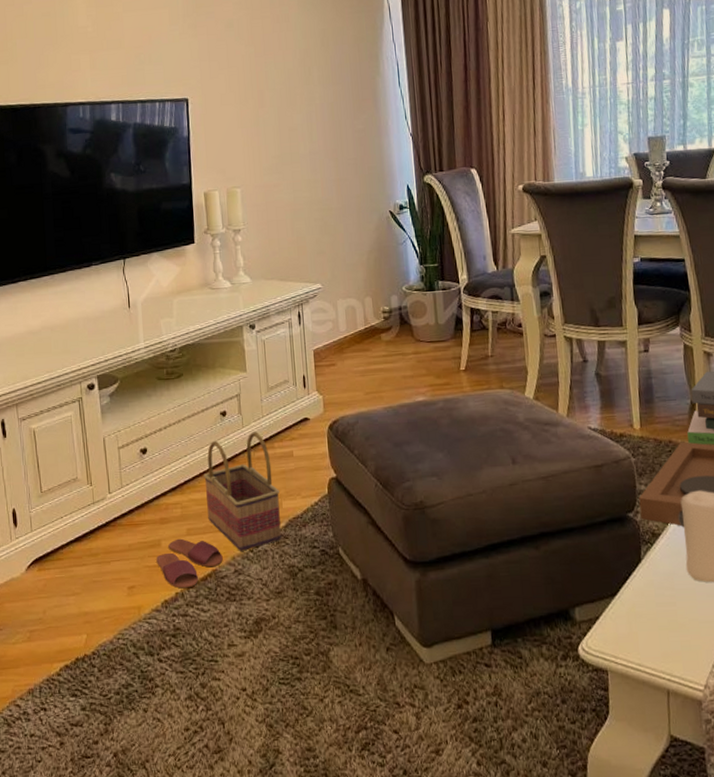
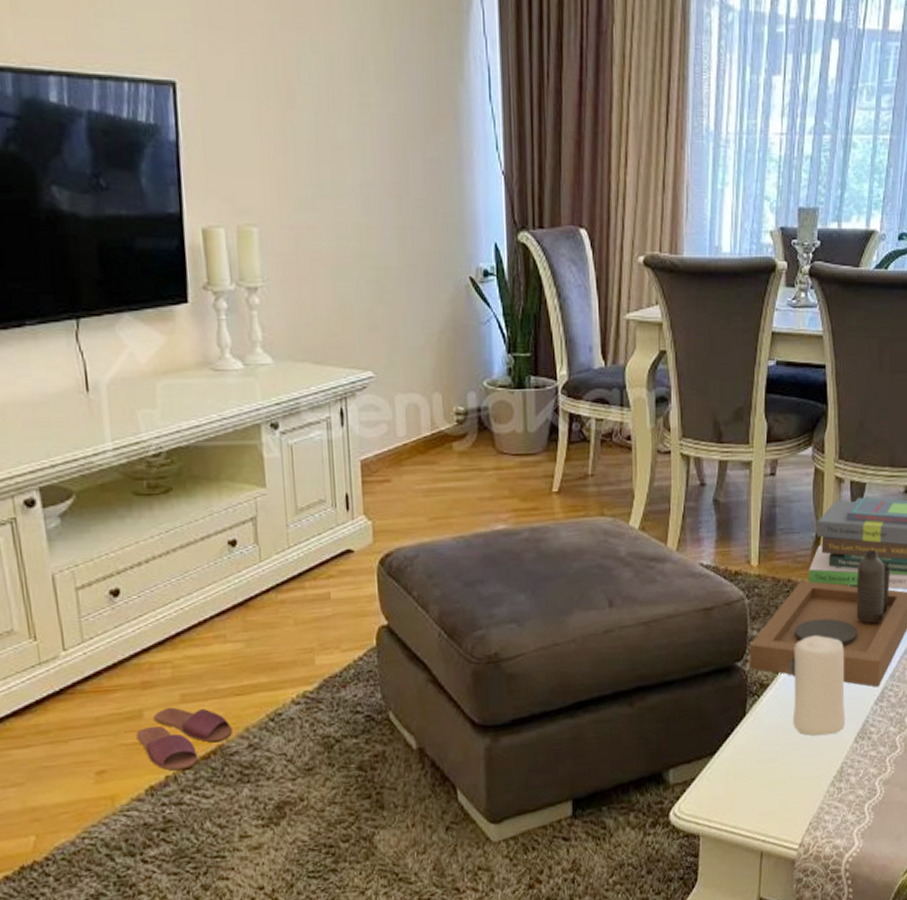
basket: present [203,432,281,551] -> none [203,567,313,721]

